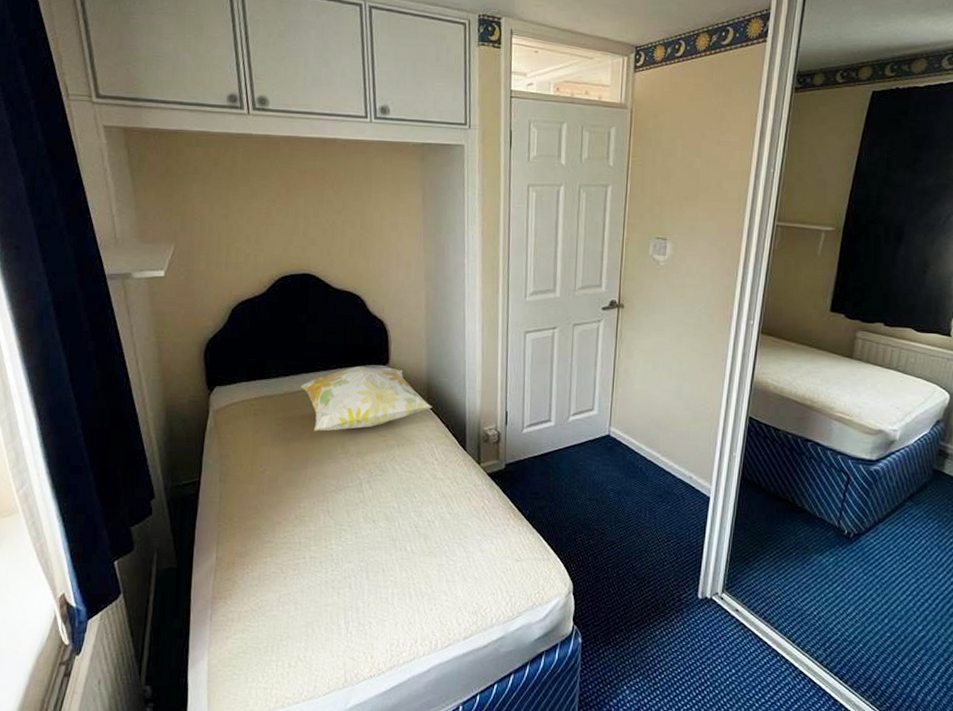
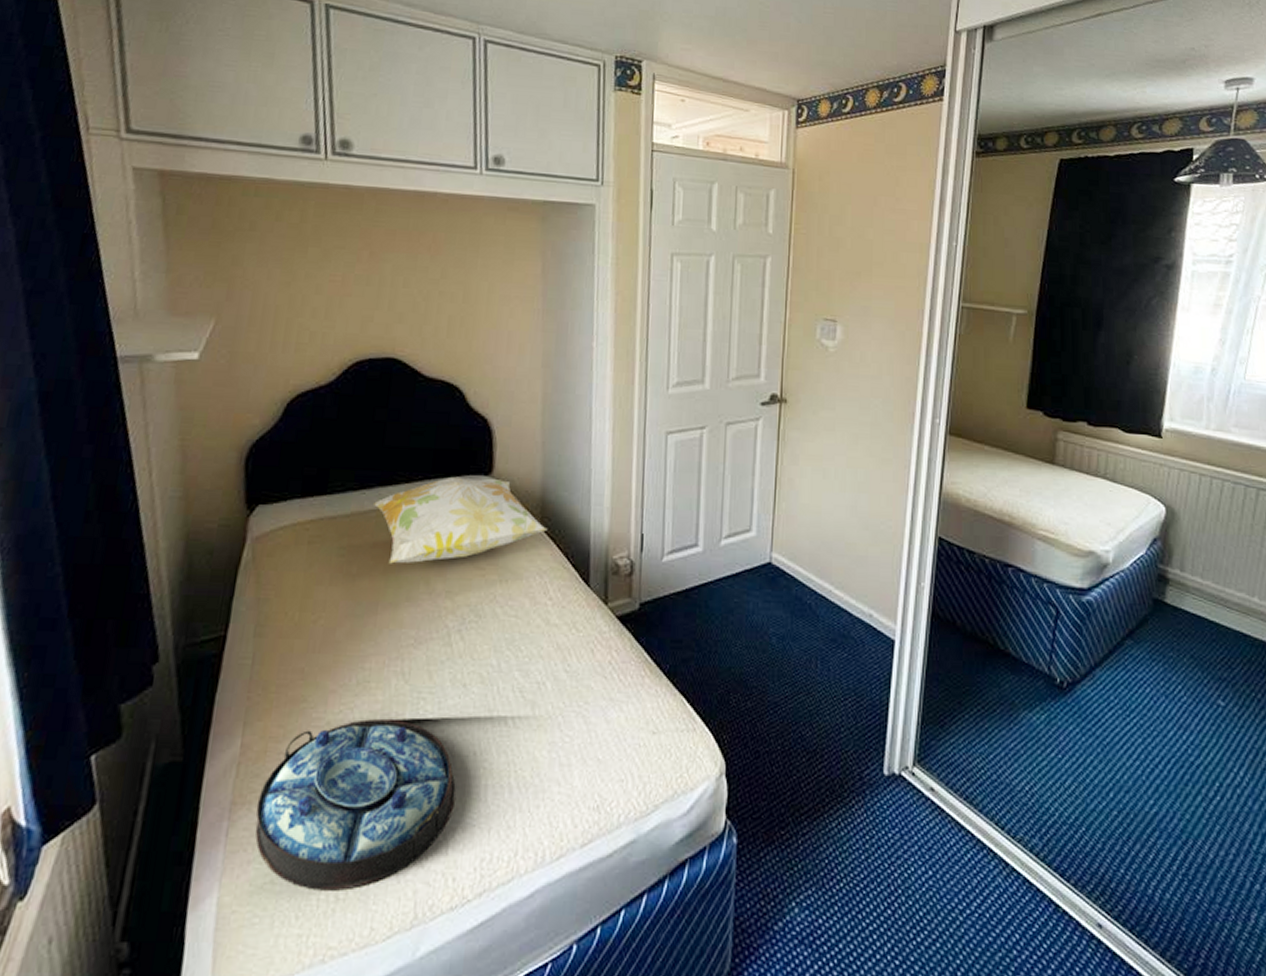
serving tray: none [230,543,371,660] -> present [255,719,456,891]

